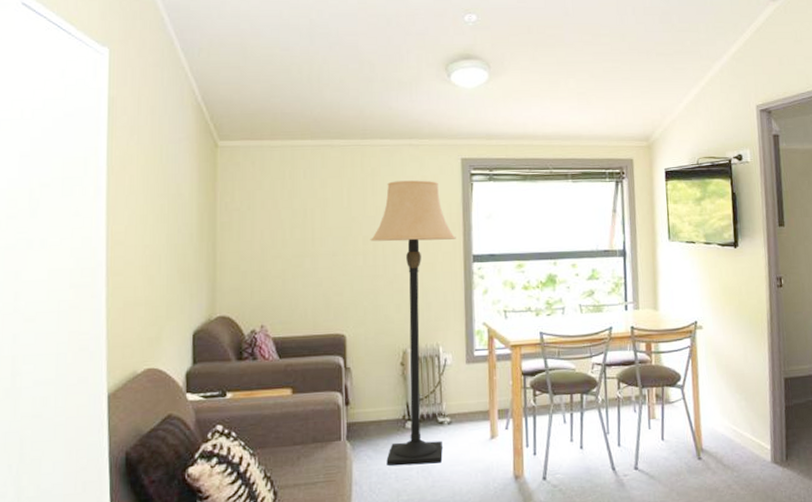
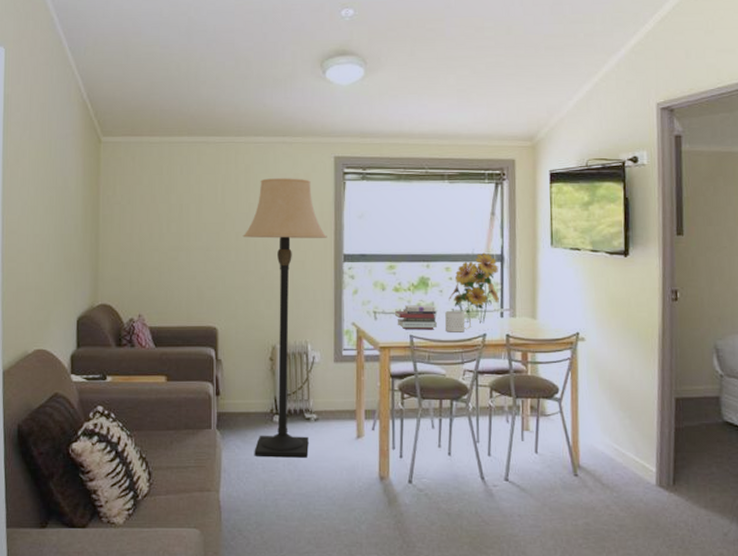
books: none [525,301,567,327] -> present [395,305,438,330]
mug: none [573,306,598,328] -> present [445,311,472,333]
flower bouquet: none [576,248,623,318] -> present [449,252,499,324]

